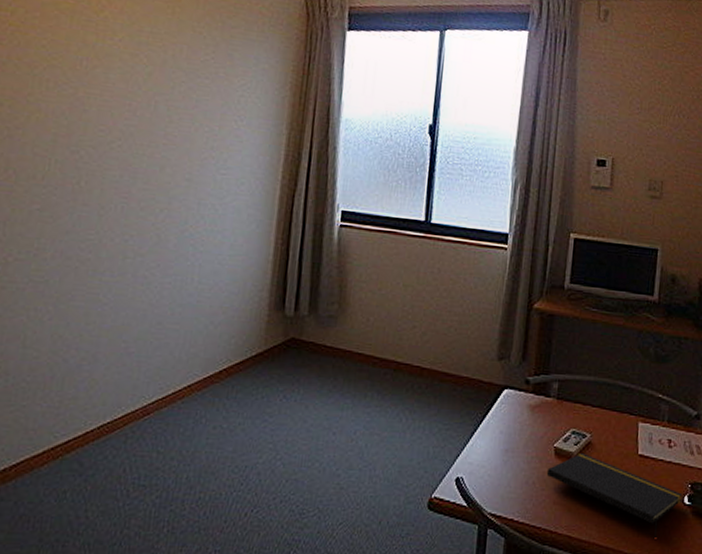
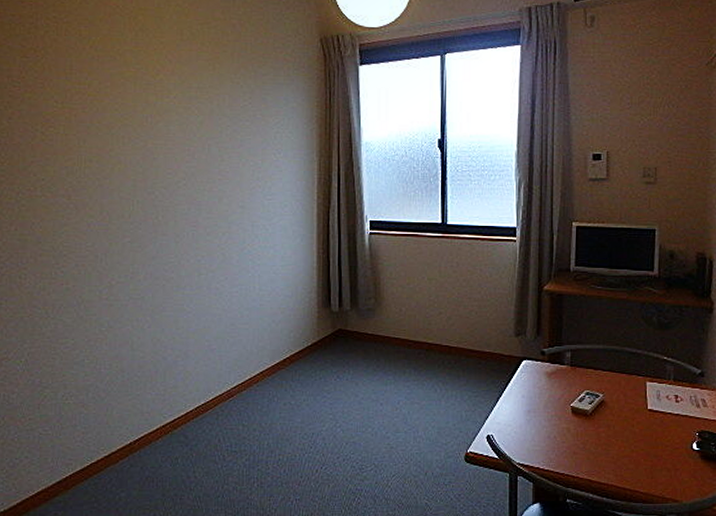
notepad: present [546,453,682,538] -> none [565,411,690,479]

